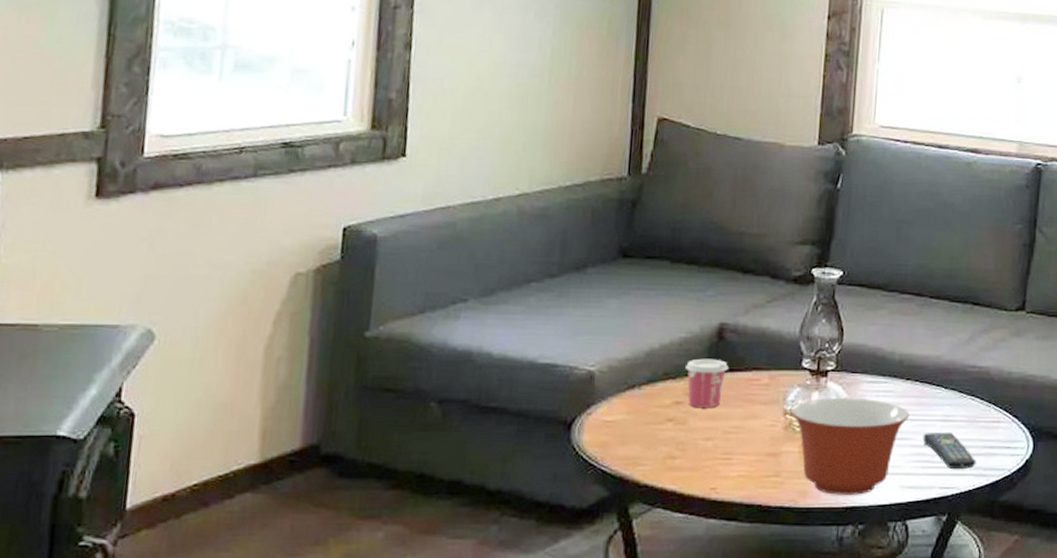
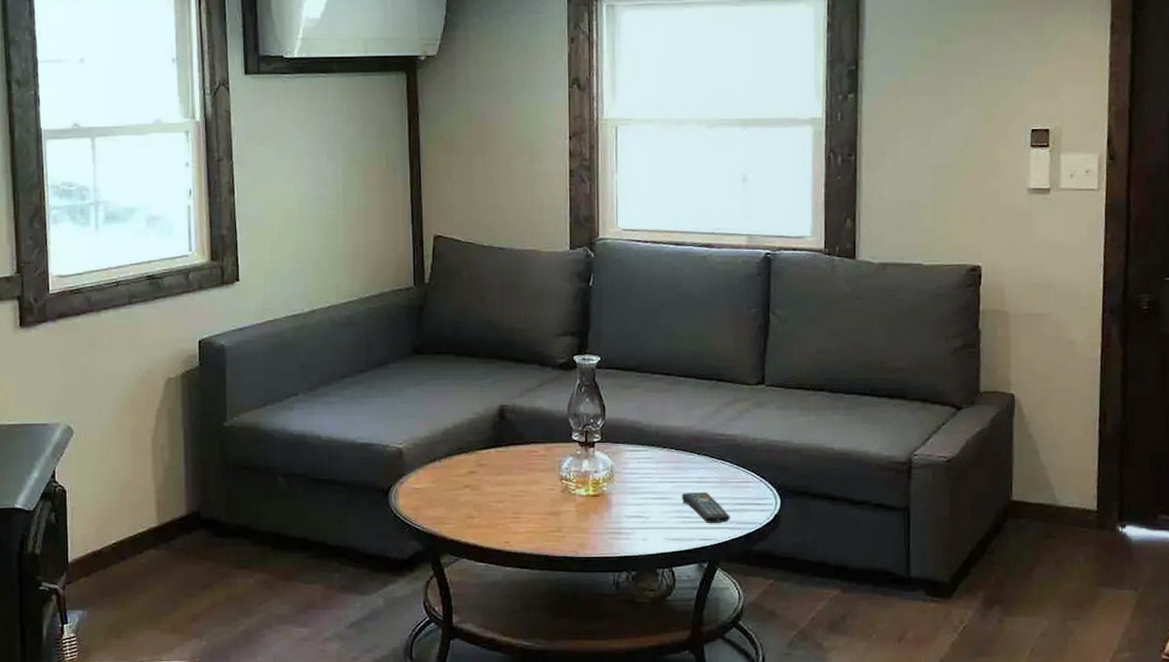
cup: present [686,358,729,407] -> none [476,435,511,475]
mixing bowl: present [791,397,910,495] -> none [566,464,669,546]

